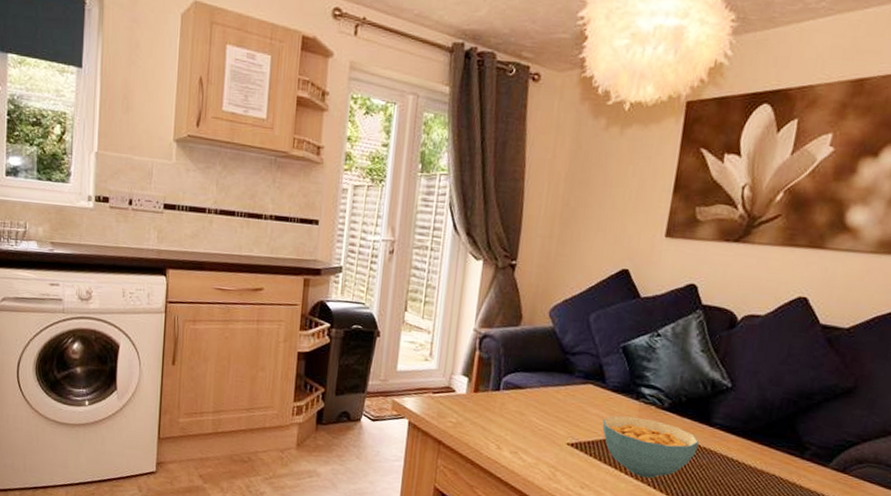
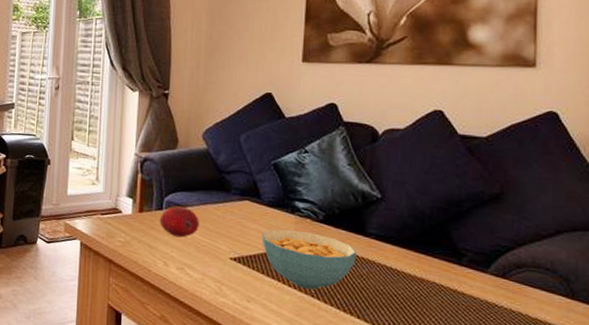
fruit: none [495,387,538,421] -> present [160,206,199,238]

